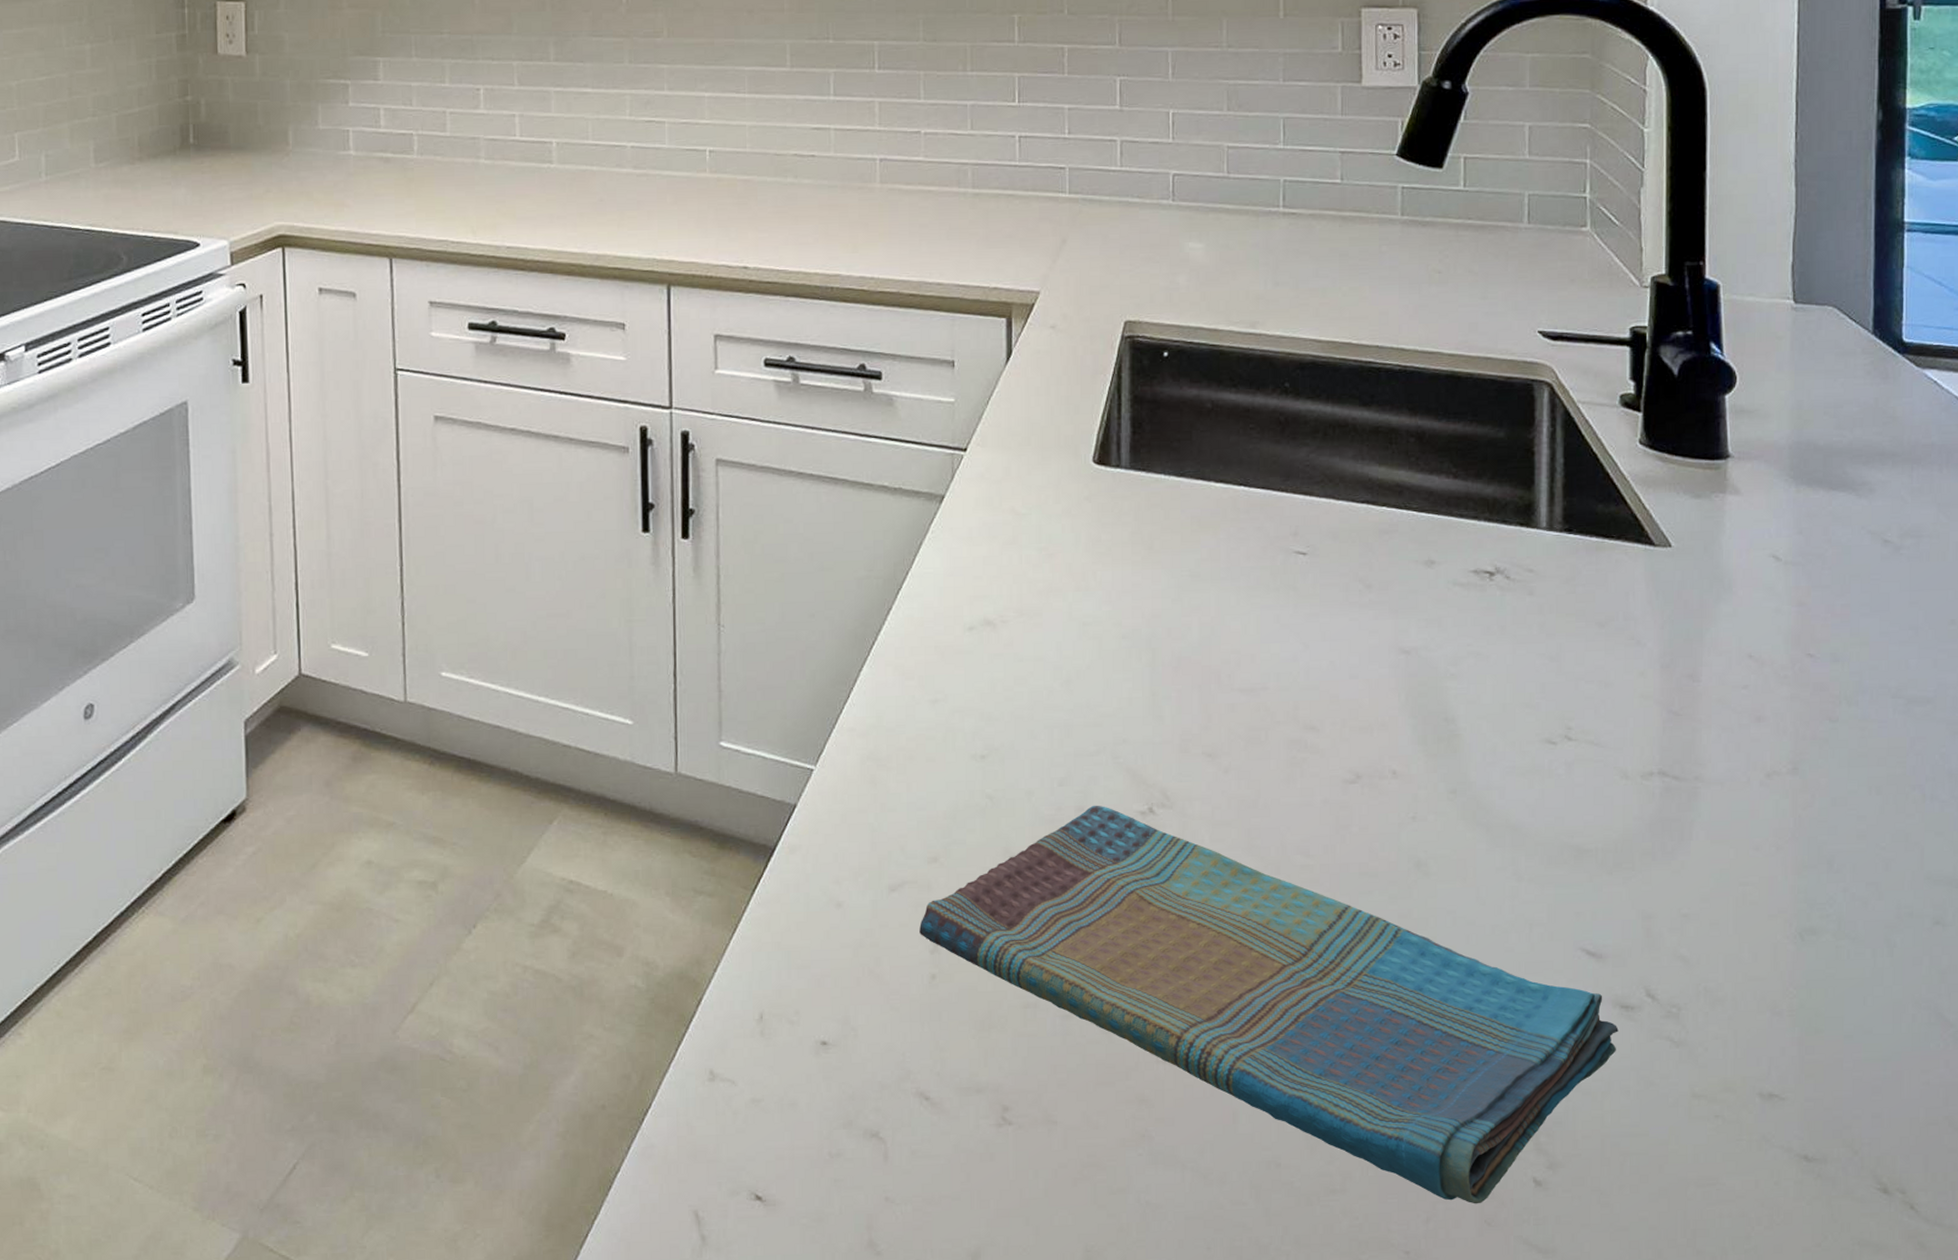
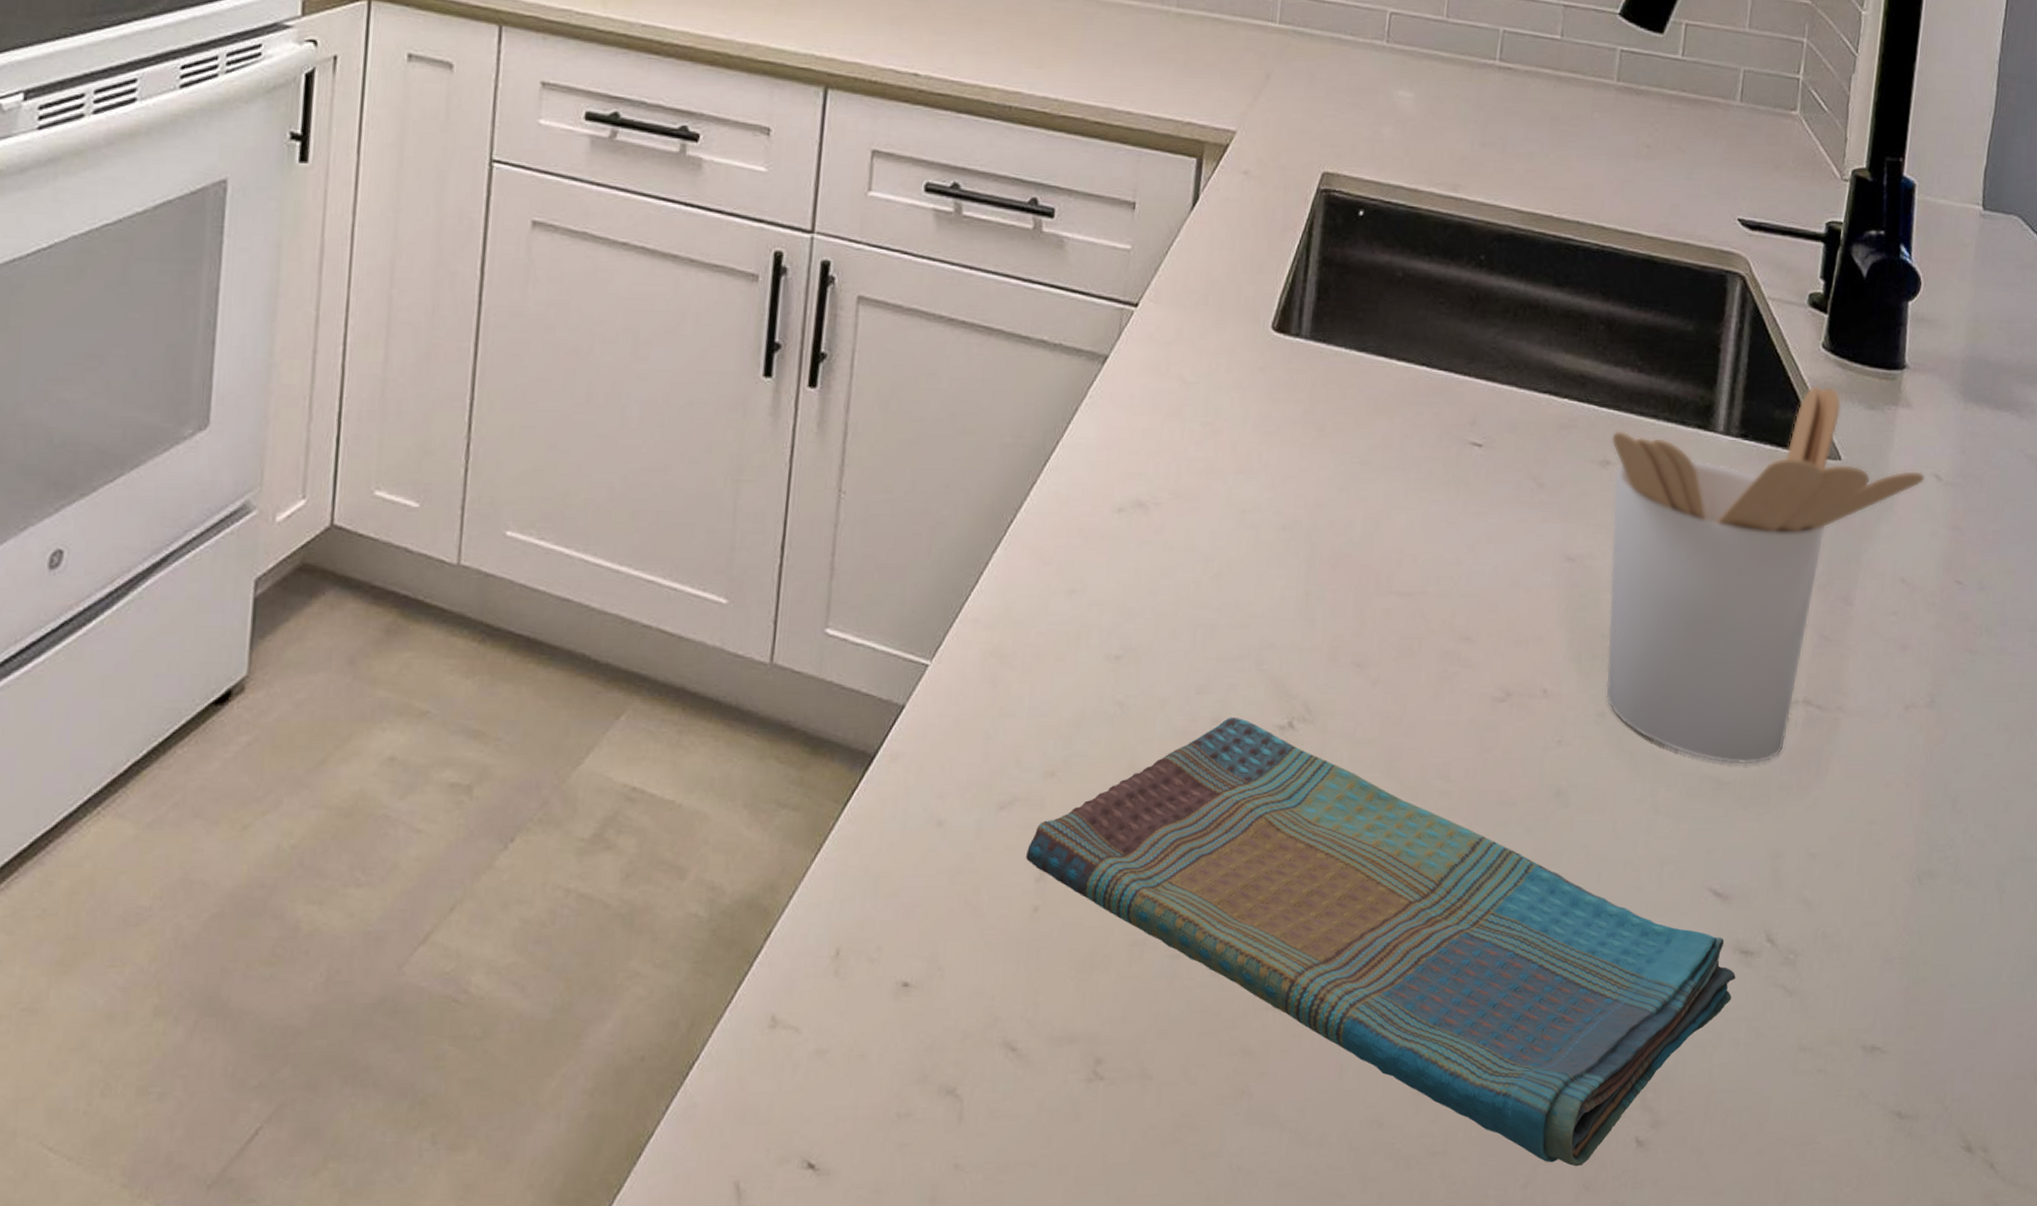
utensil holder: none [1434,479,1763,834] -> present [1605,385,1926,765]

